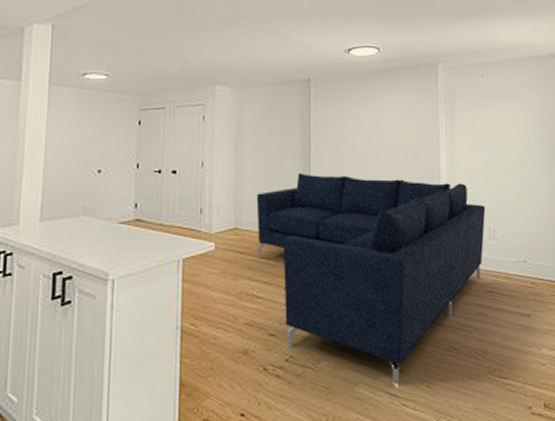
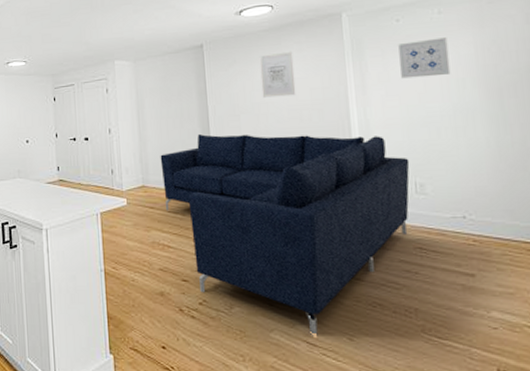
wall art: none [364,95,395,139] -> present [259,51,296,98]
wall art: none [482,96,520,131] -> present [398,37,451,79]

